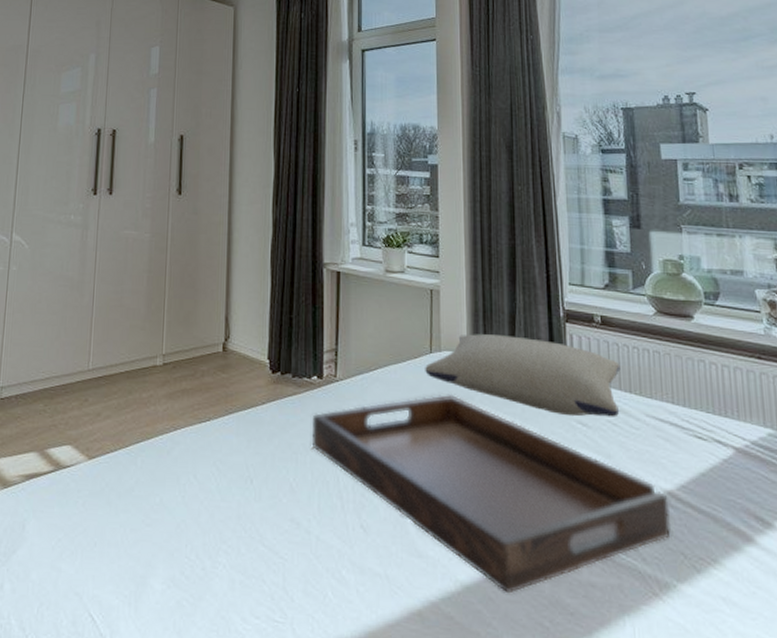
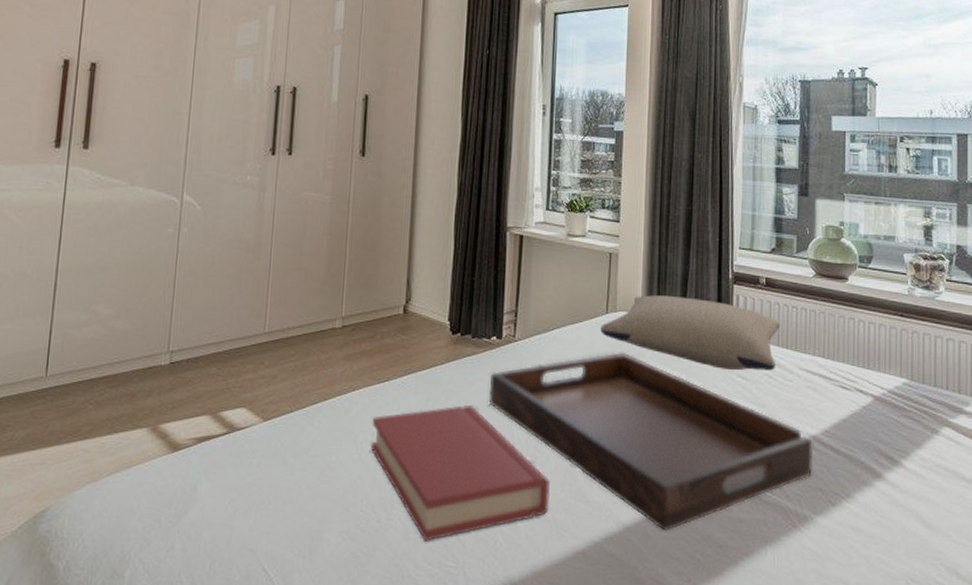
hardback book: none [193,448,380,593] -> present [370,405,550,541]

